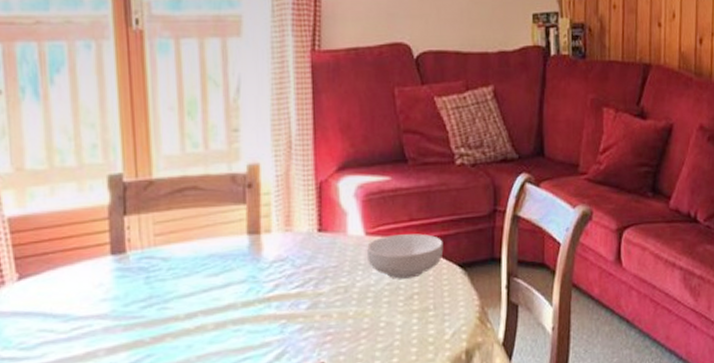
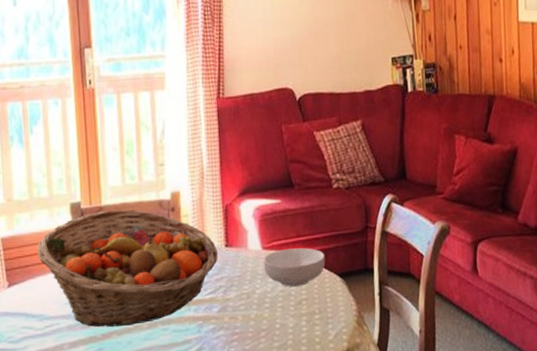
fruit basket: none [60,184,309,329] -> present [37,209,219,327]

